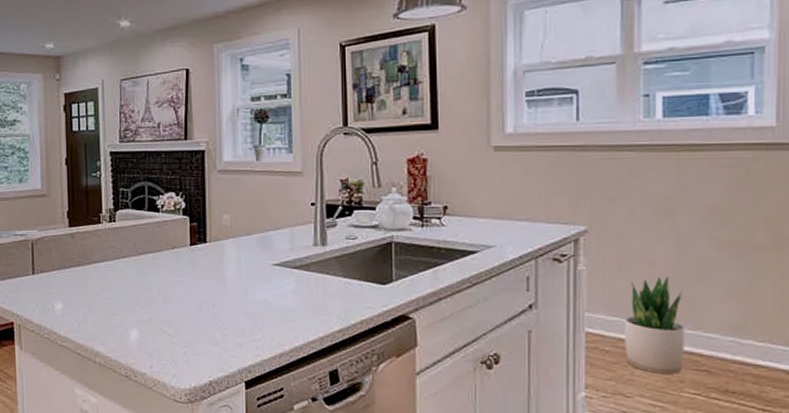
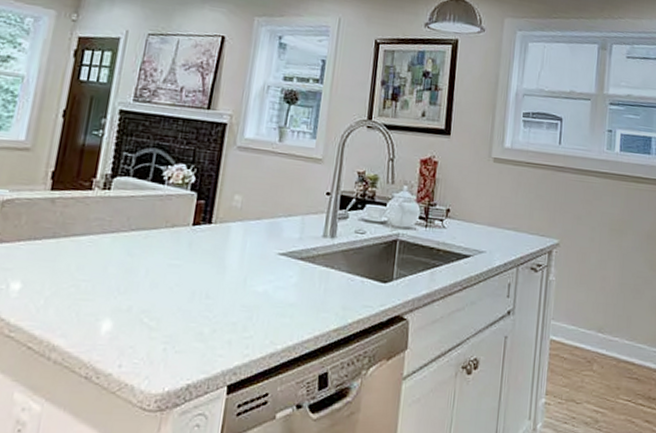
planter: present [625,277,684,374] -> none [579,291,624,382]

